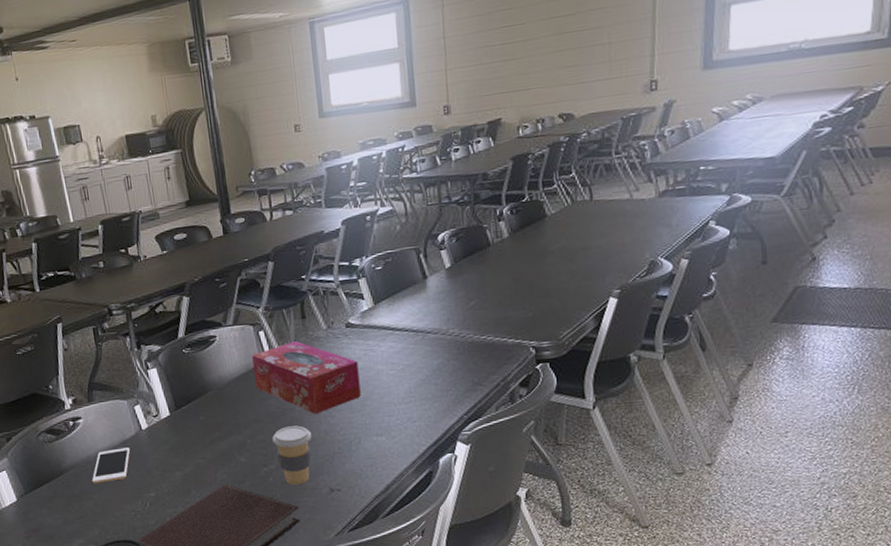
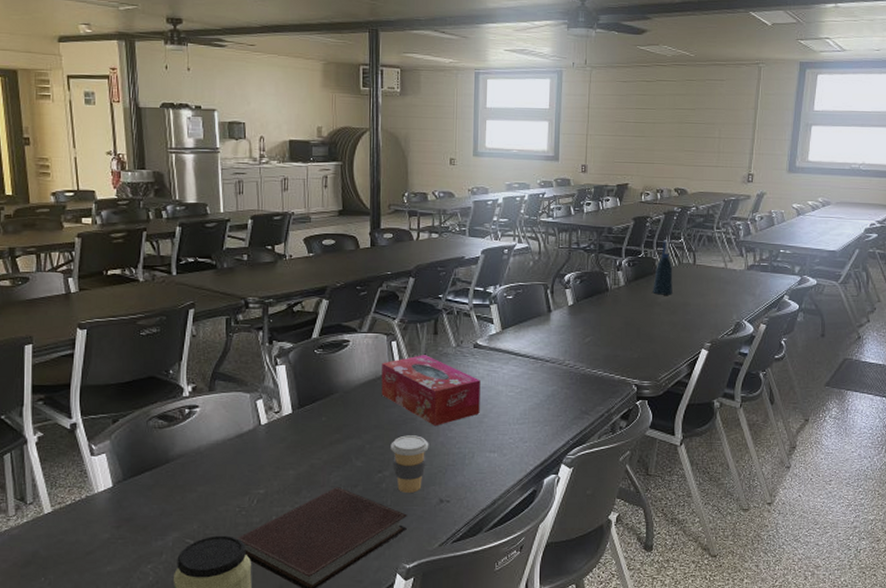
cell phone: present [91,447,131,484] -> none [199,441,246,476]
spray bottle: none [543,177,567,242] -> present [653,240,673,295]

